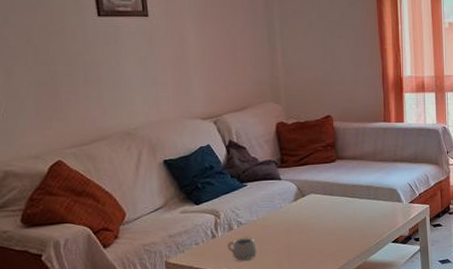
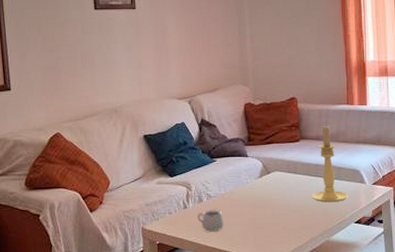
candle holder: none [349,144,386,224] -> present [312,125,349,203]

